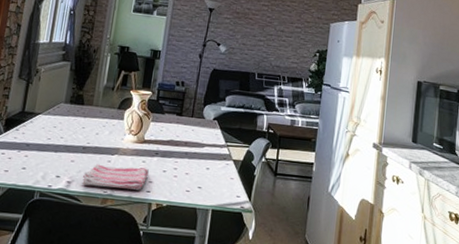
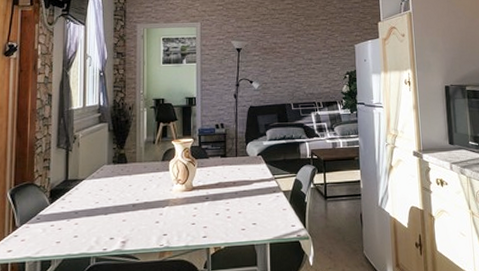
dish towel: present [82,164,149,190] -> none [137,214,202,243]

